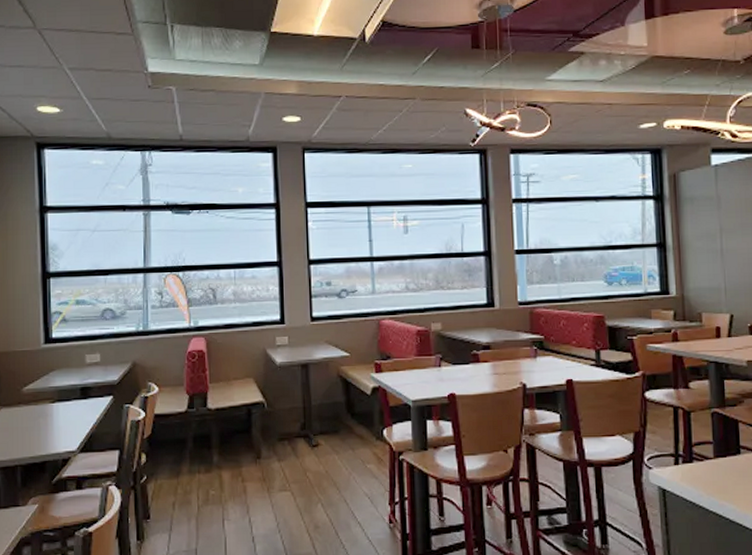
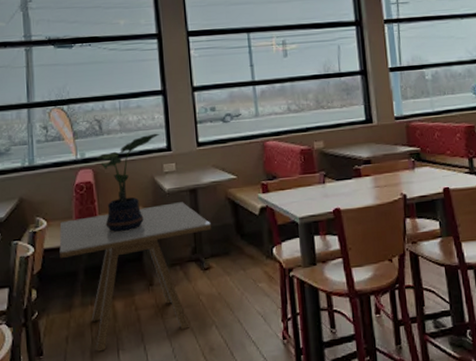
dining table: none [170,376,322,520] -> present [59,202,212,352]
potted plant: none [210,305,274,402] -> present [96,133,160,232]

